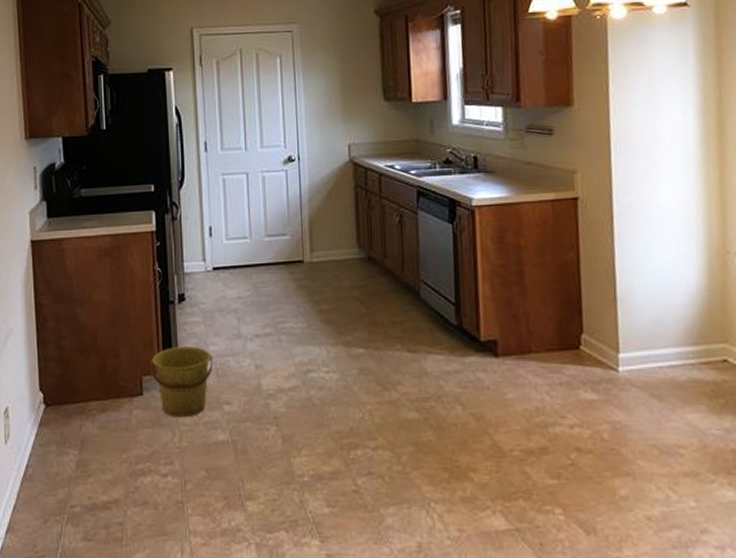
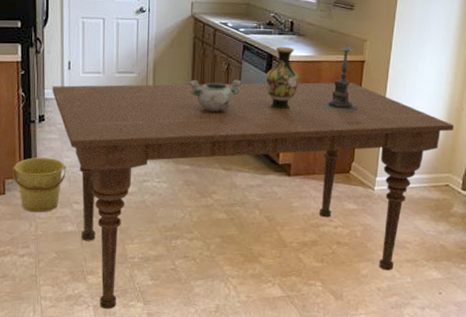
dining table: none [192,227,720,549] -> present [52,82,454,310]
decorative bowl: none [353,234,421,278] -> present [189,79,242,113]
vase: none [450,188,494,271] -> present [265,46,299,111]
candle holder: none [528,178,581,267] -> present [322,44,360,113]

